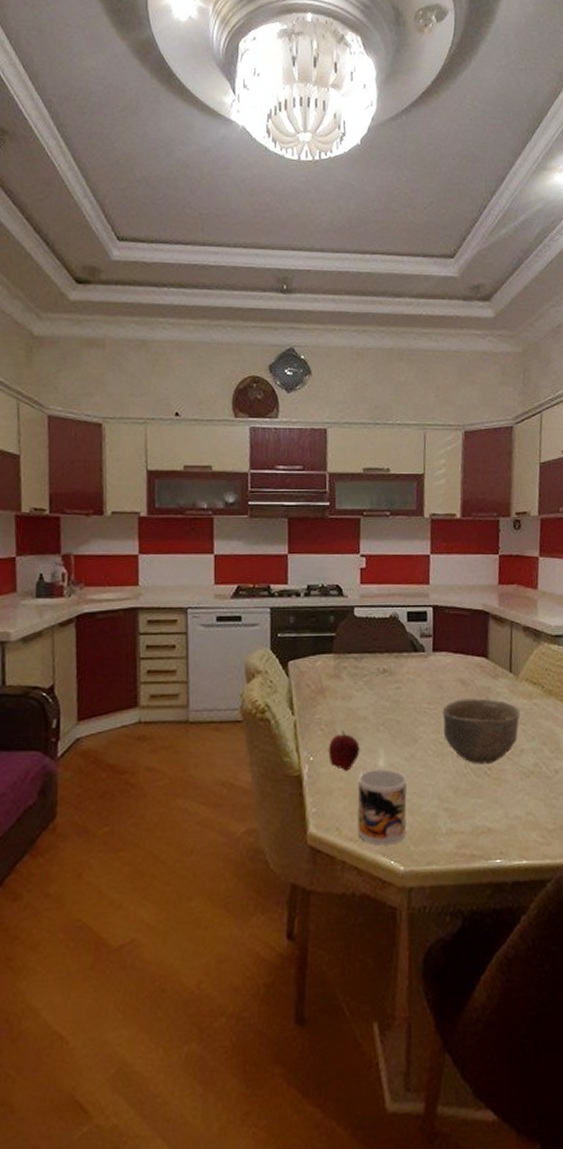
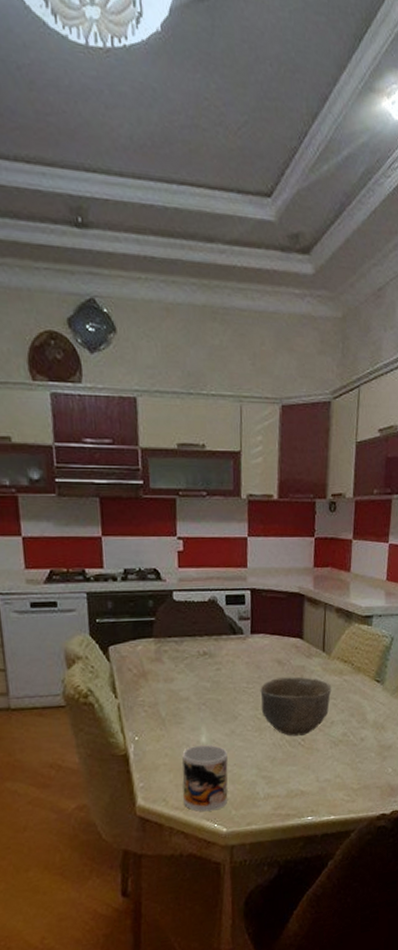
apple: present [328,729,360,771] -> none [152,710,183,749]

